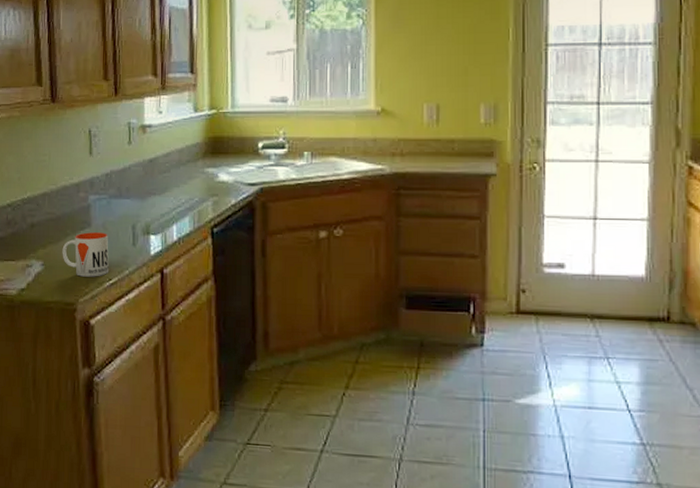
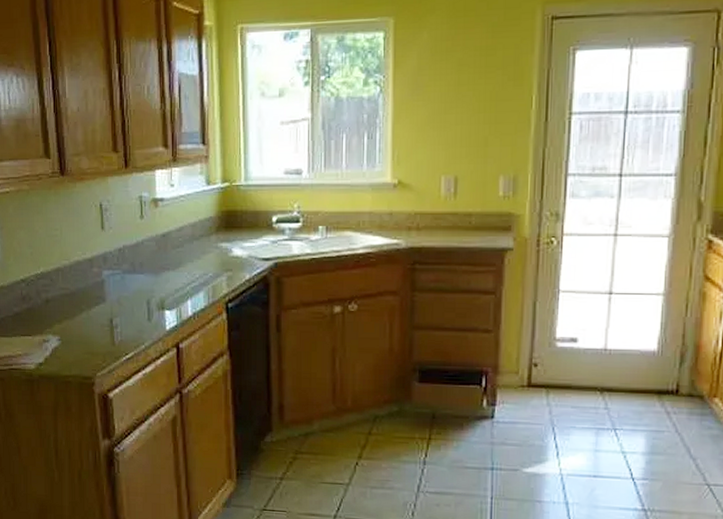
mug: present [62,232,109,277] -> none [78,307,126,352]

